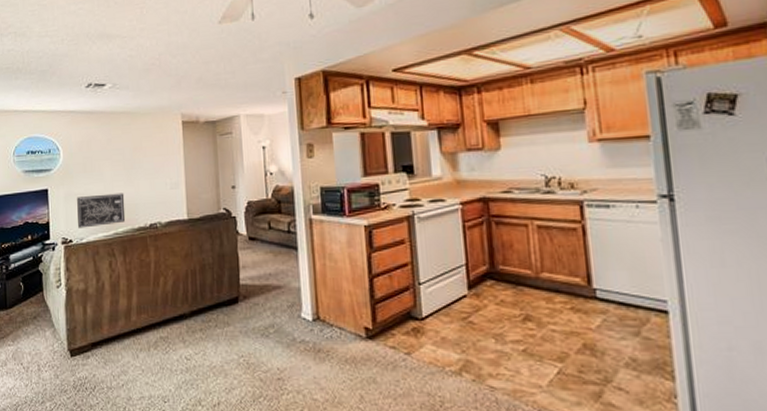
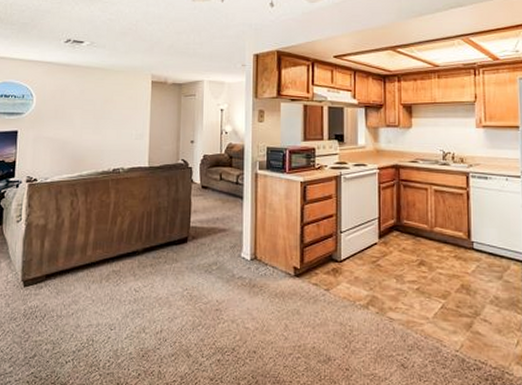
wall art: present [77,193,126,228] -> none [44,139,92,169]

